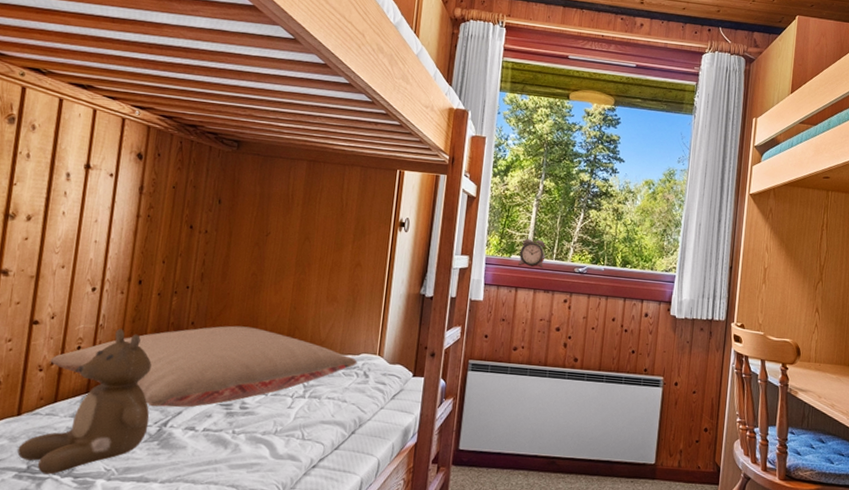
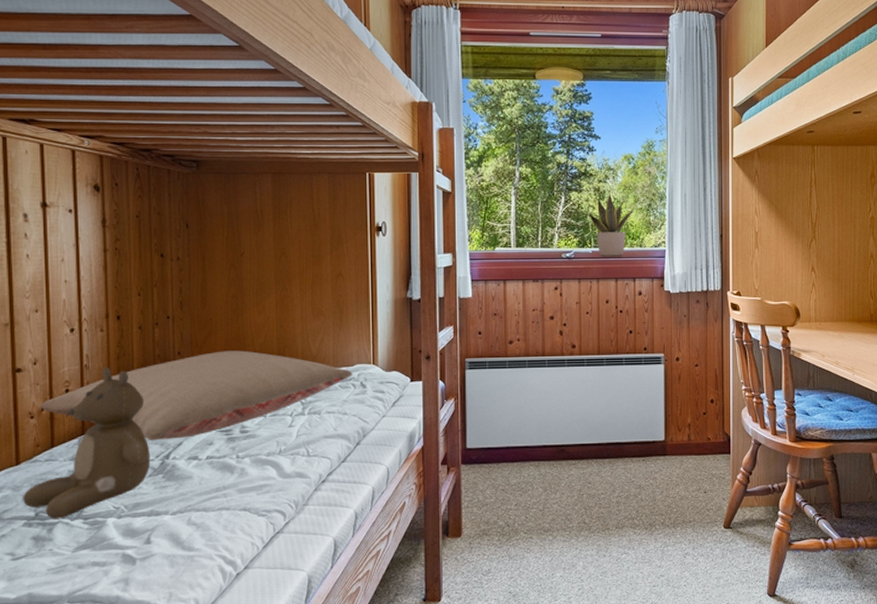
alarm clock: present [518,238,546,269] -> none [503,229,530,258]
potted plant: none [605,214,650,278] -> present [589,193,635,257]

